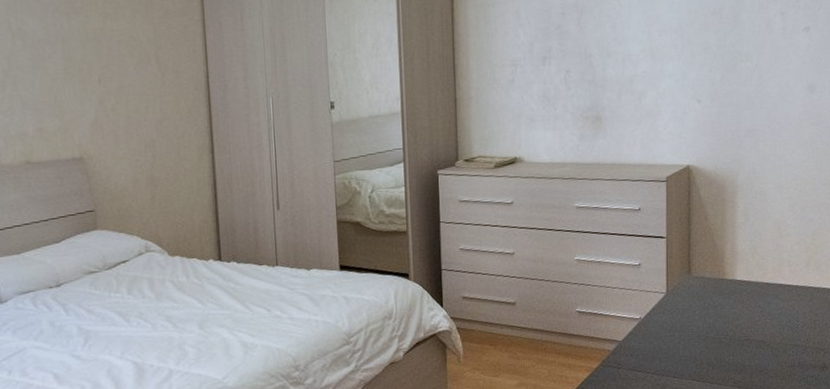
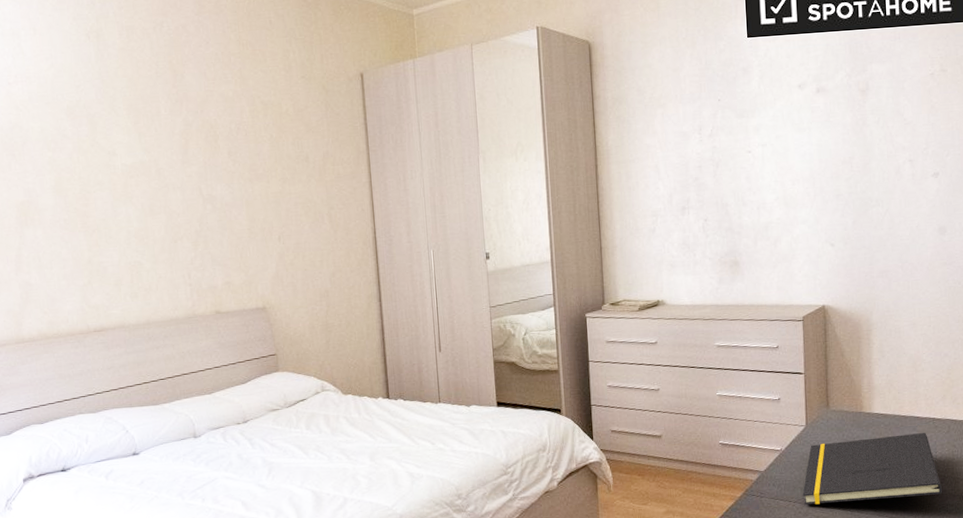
notepad: none [661,301,804,376] -> present [802,433,943,505]

